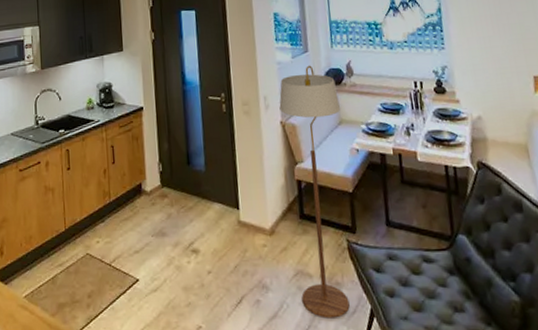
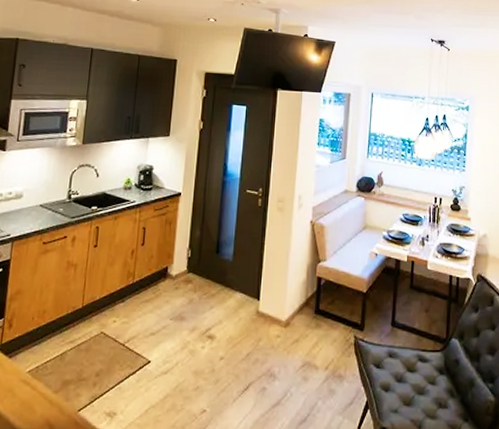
floor lamp: present [279,65,350,319] -> none [305,171,368,408]

